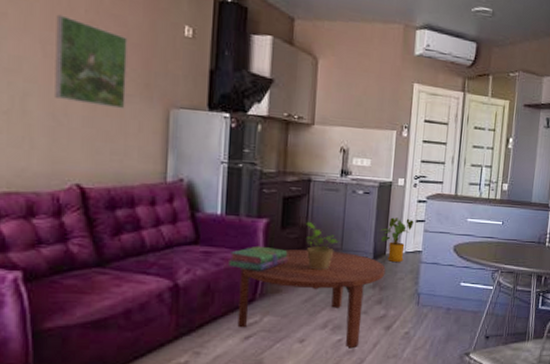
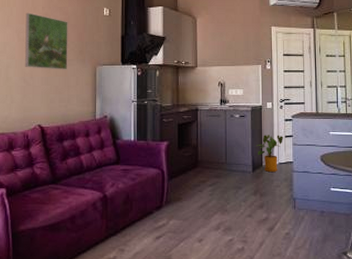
stack of books: present [229,245,289,271] -> none [141,163,186,183]
coffee table: present [237,249,386,349] -> none [150,164,264,248]
potted plant: present [306,221,339,270] -> none [197,142,223,181]

